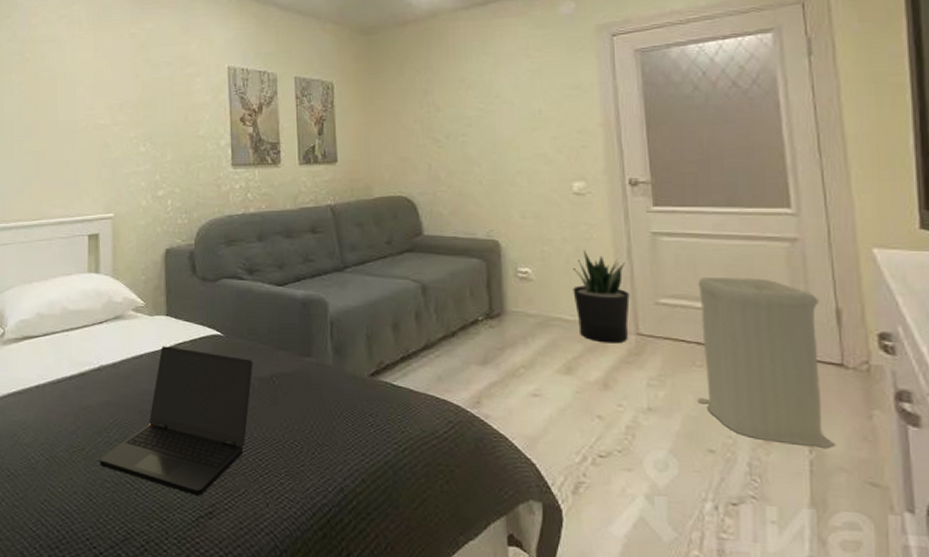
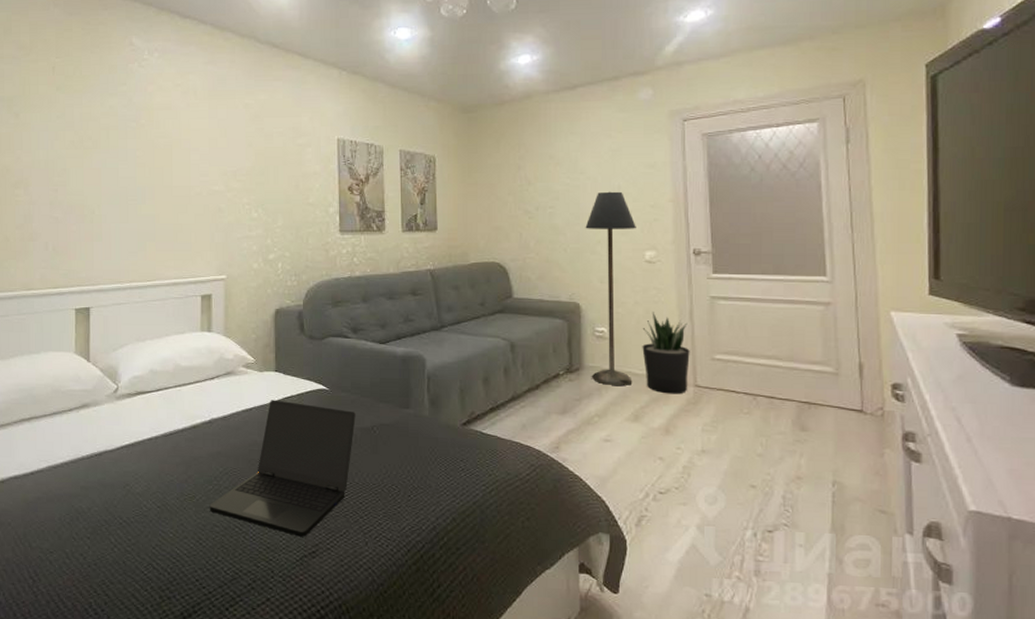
floor lamp: none [502,116,563,334] -> present [585,191,636,387]
laundry basket: present [697,277,836,448] -> none [743,336,854,482]

